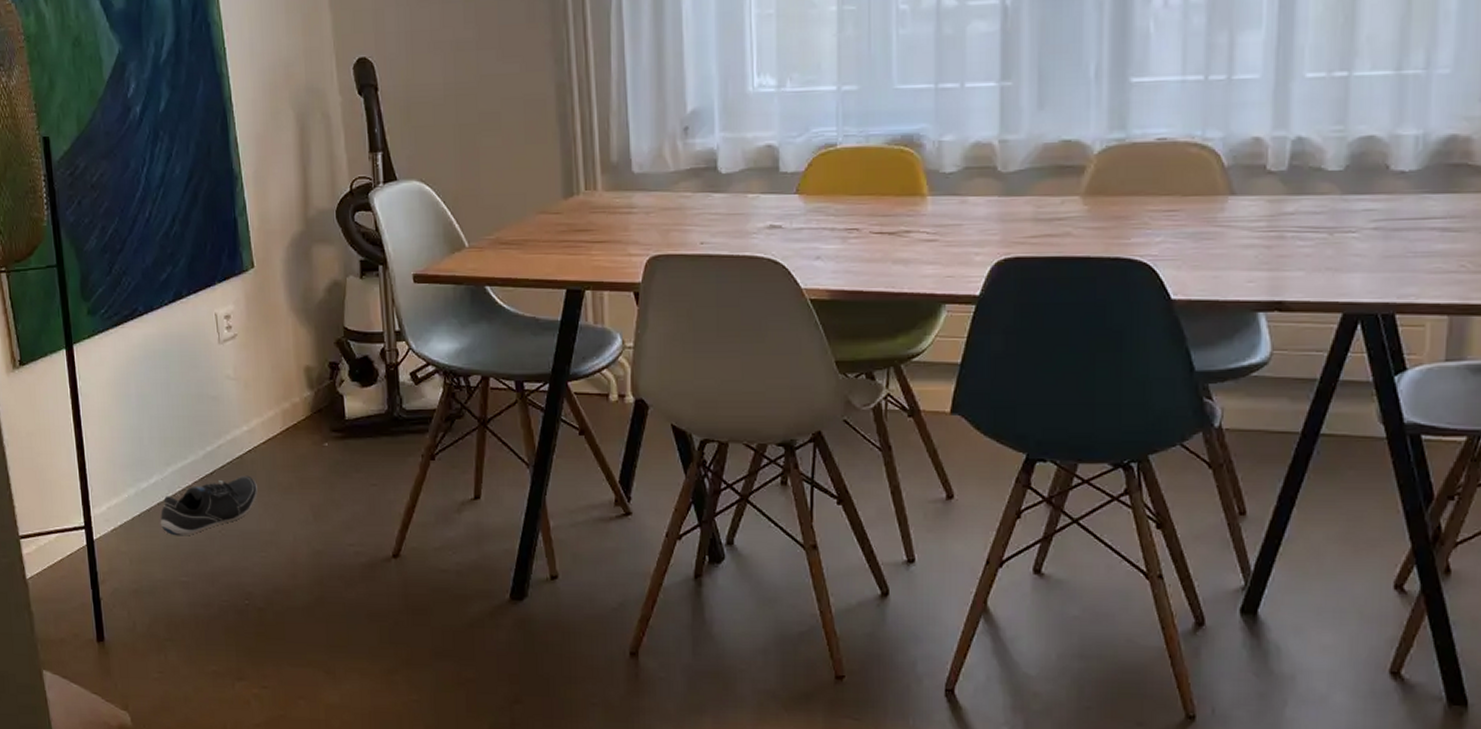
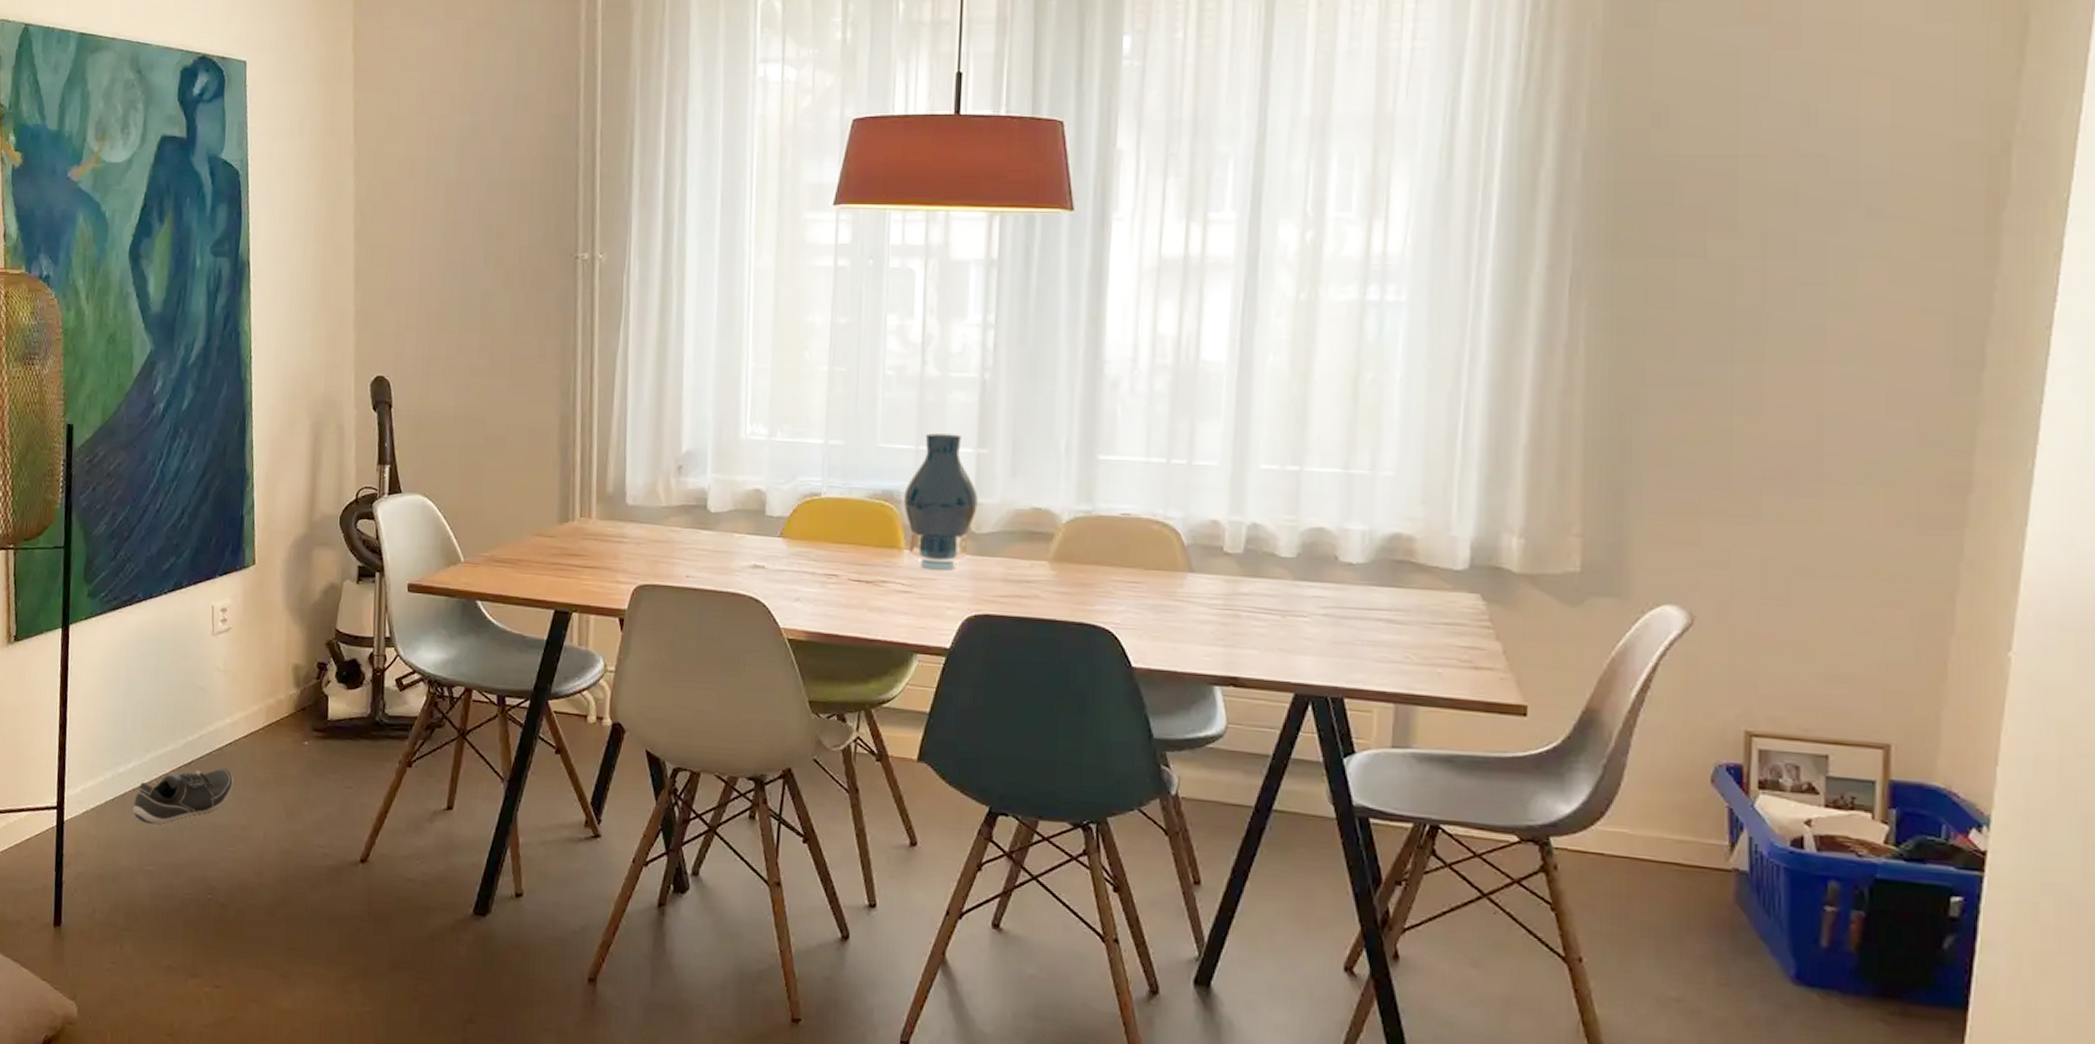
vase: none [925,68,1003,216] -> present [904,433,978,572]

